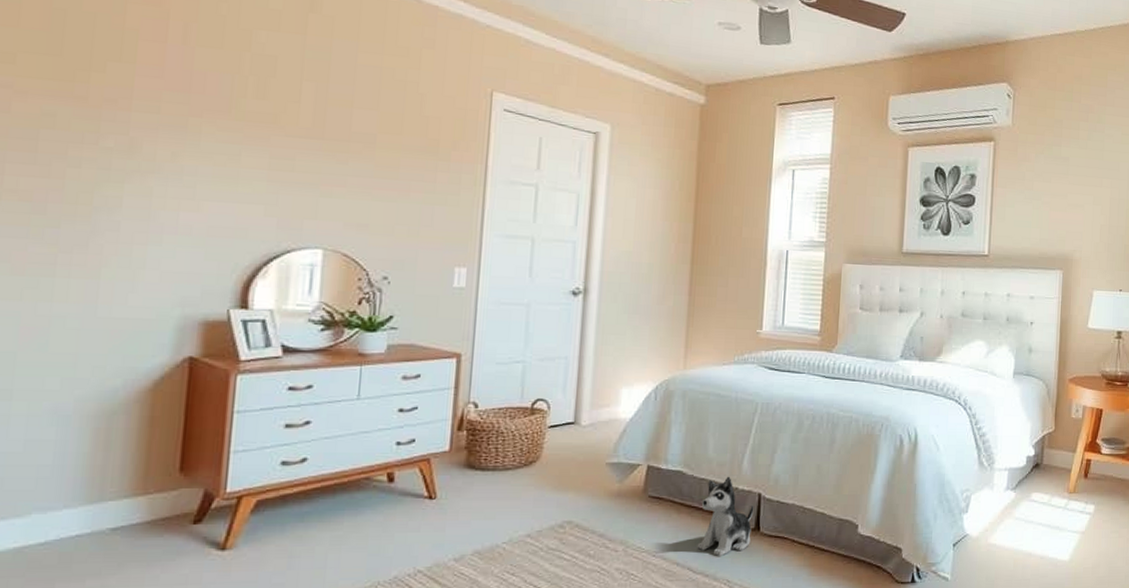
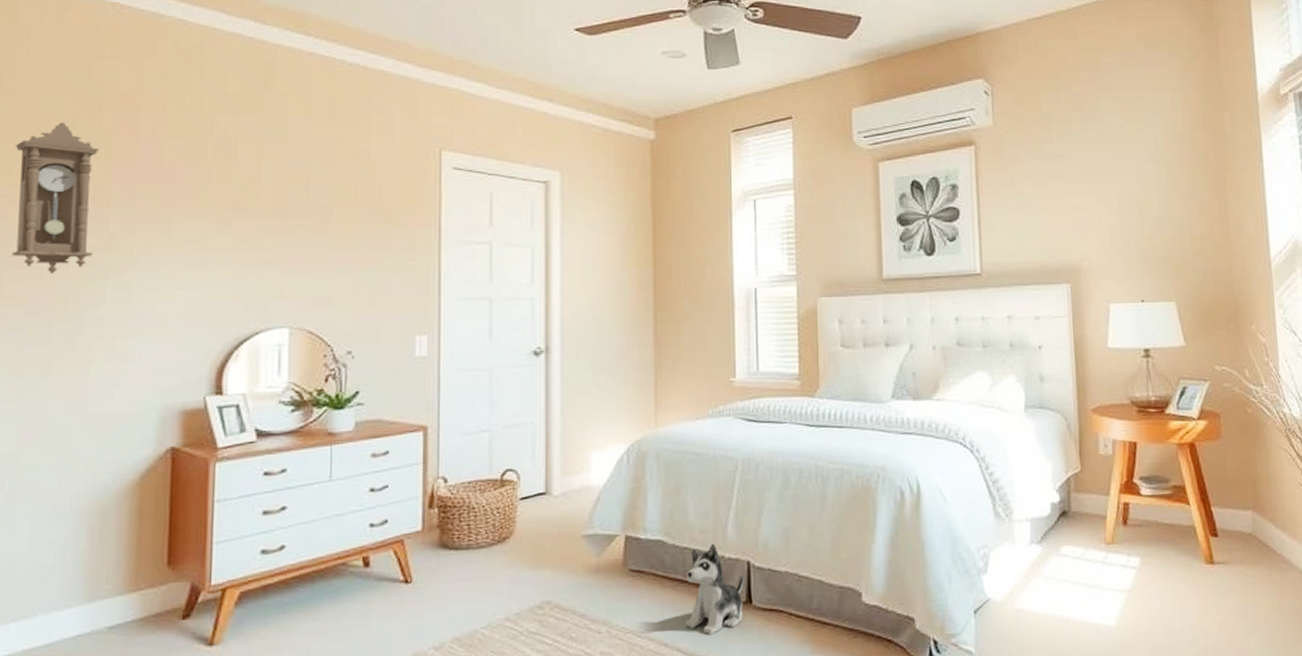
pendulum clock: none [15,16,121,174] -> present [11,122,99,275]

